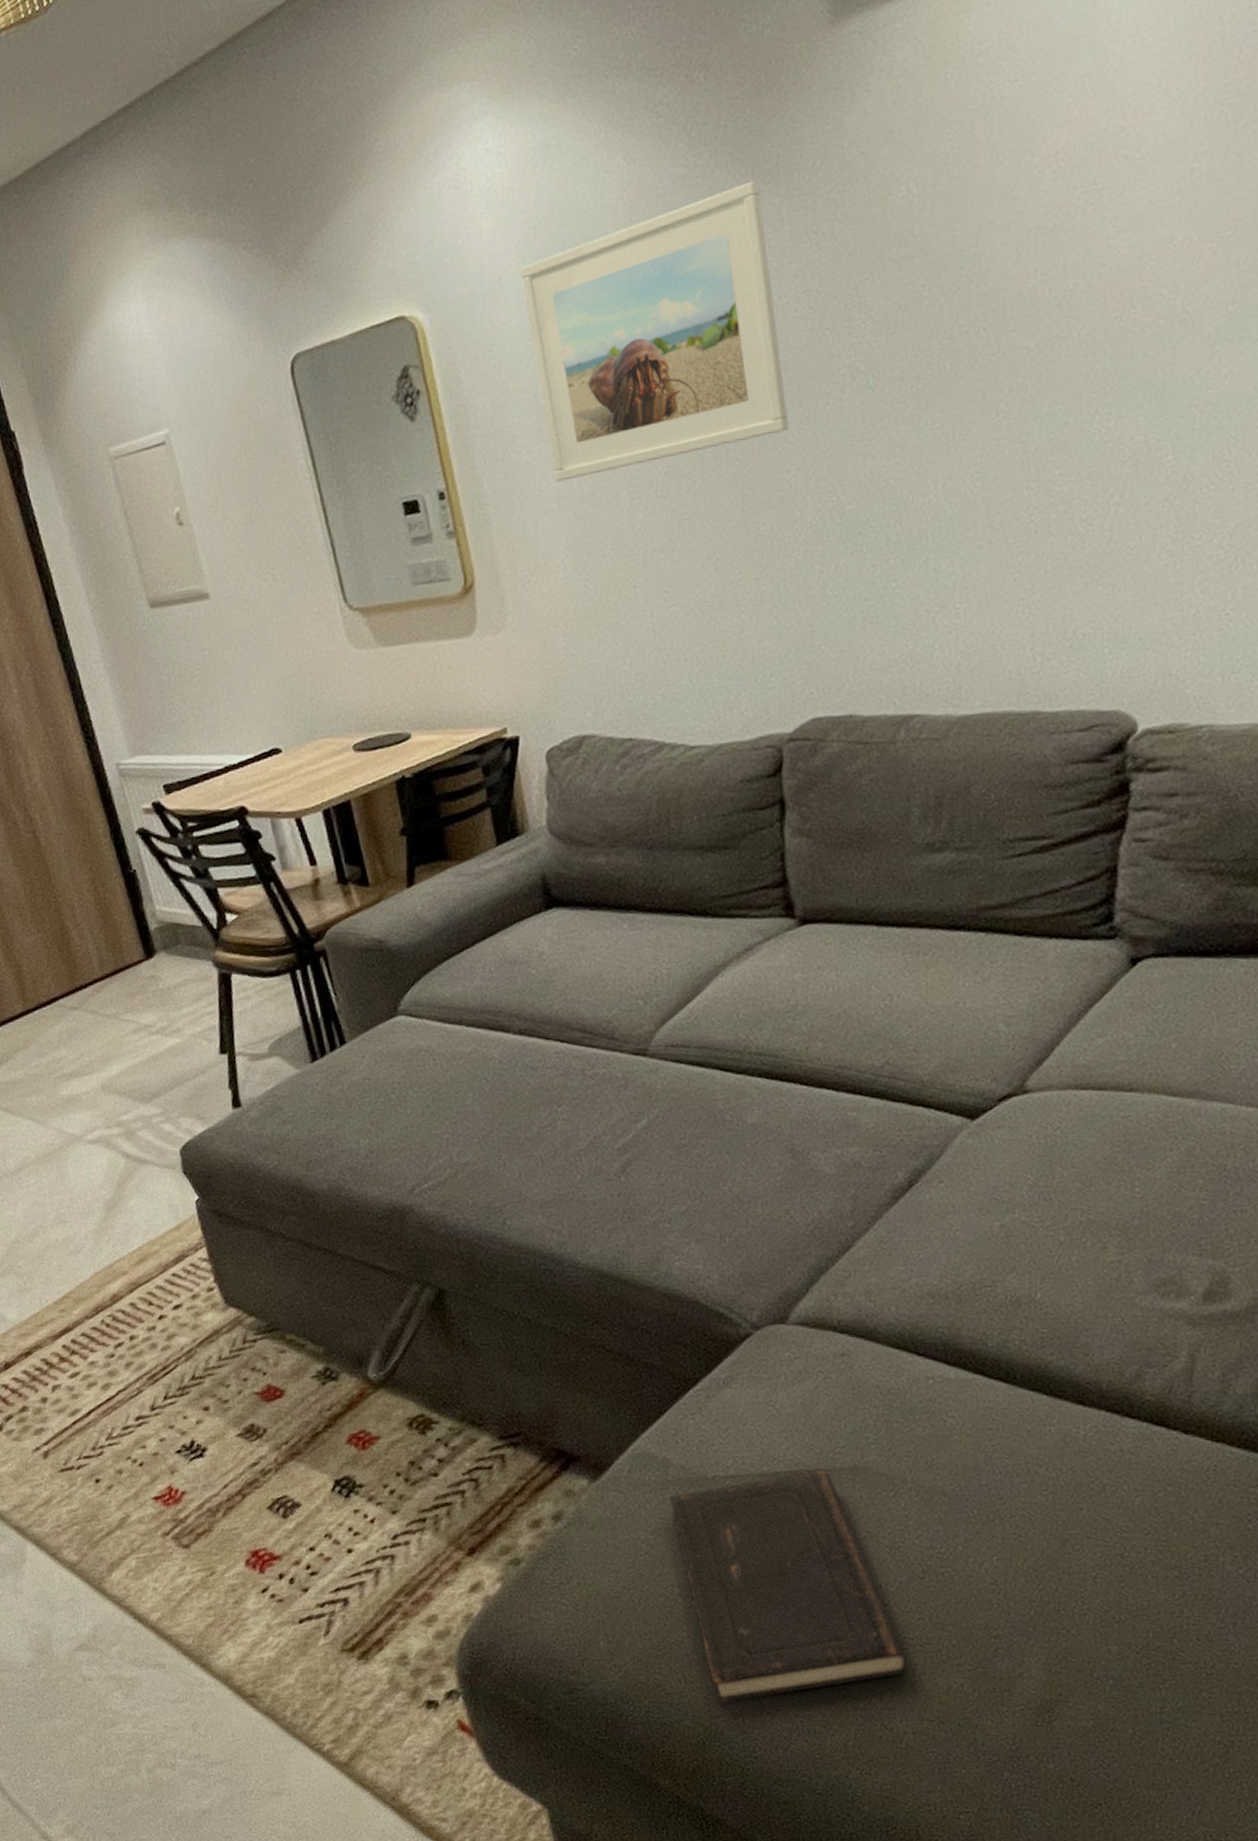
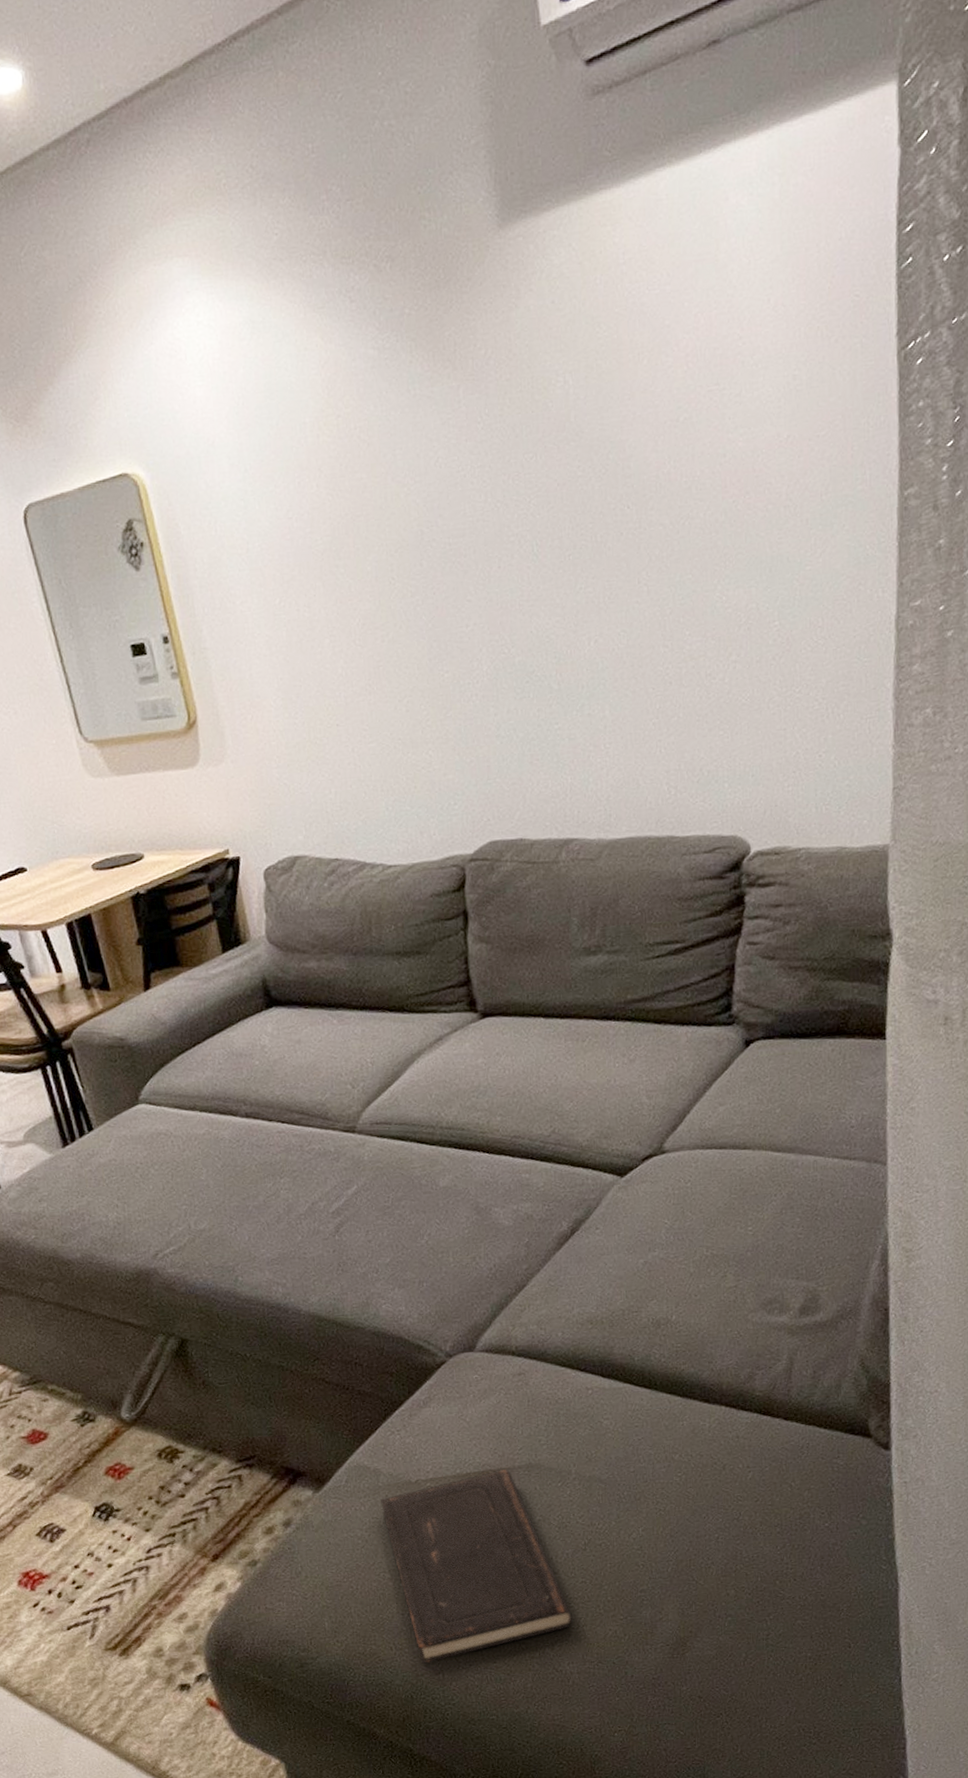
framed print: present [519,180,788,482] -> none [231,365,467,630]

